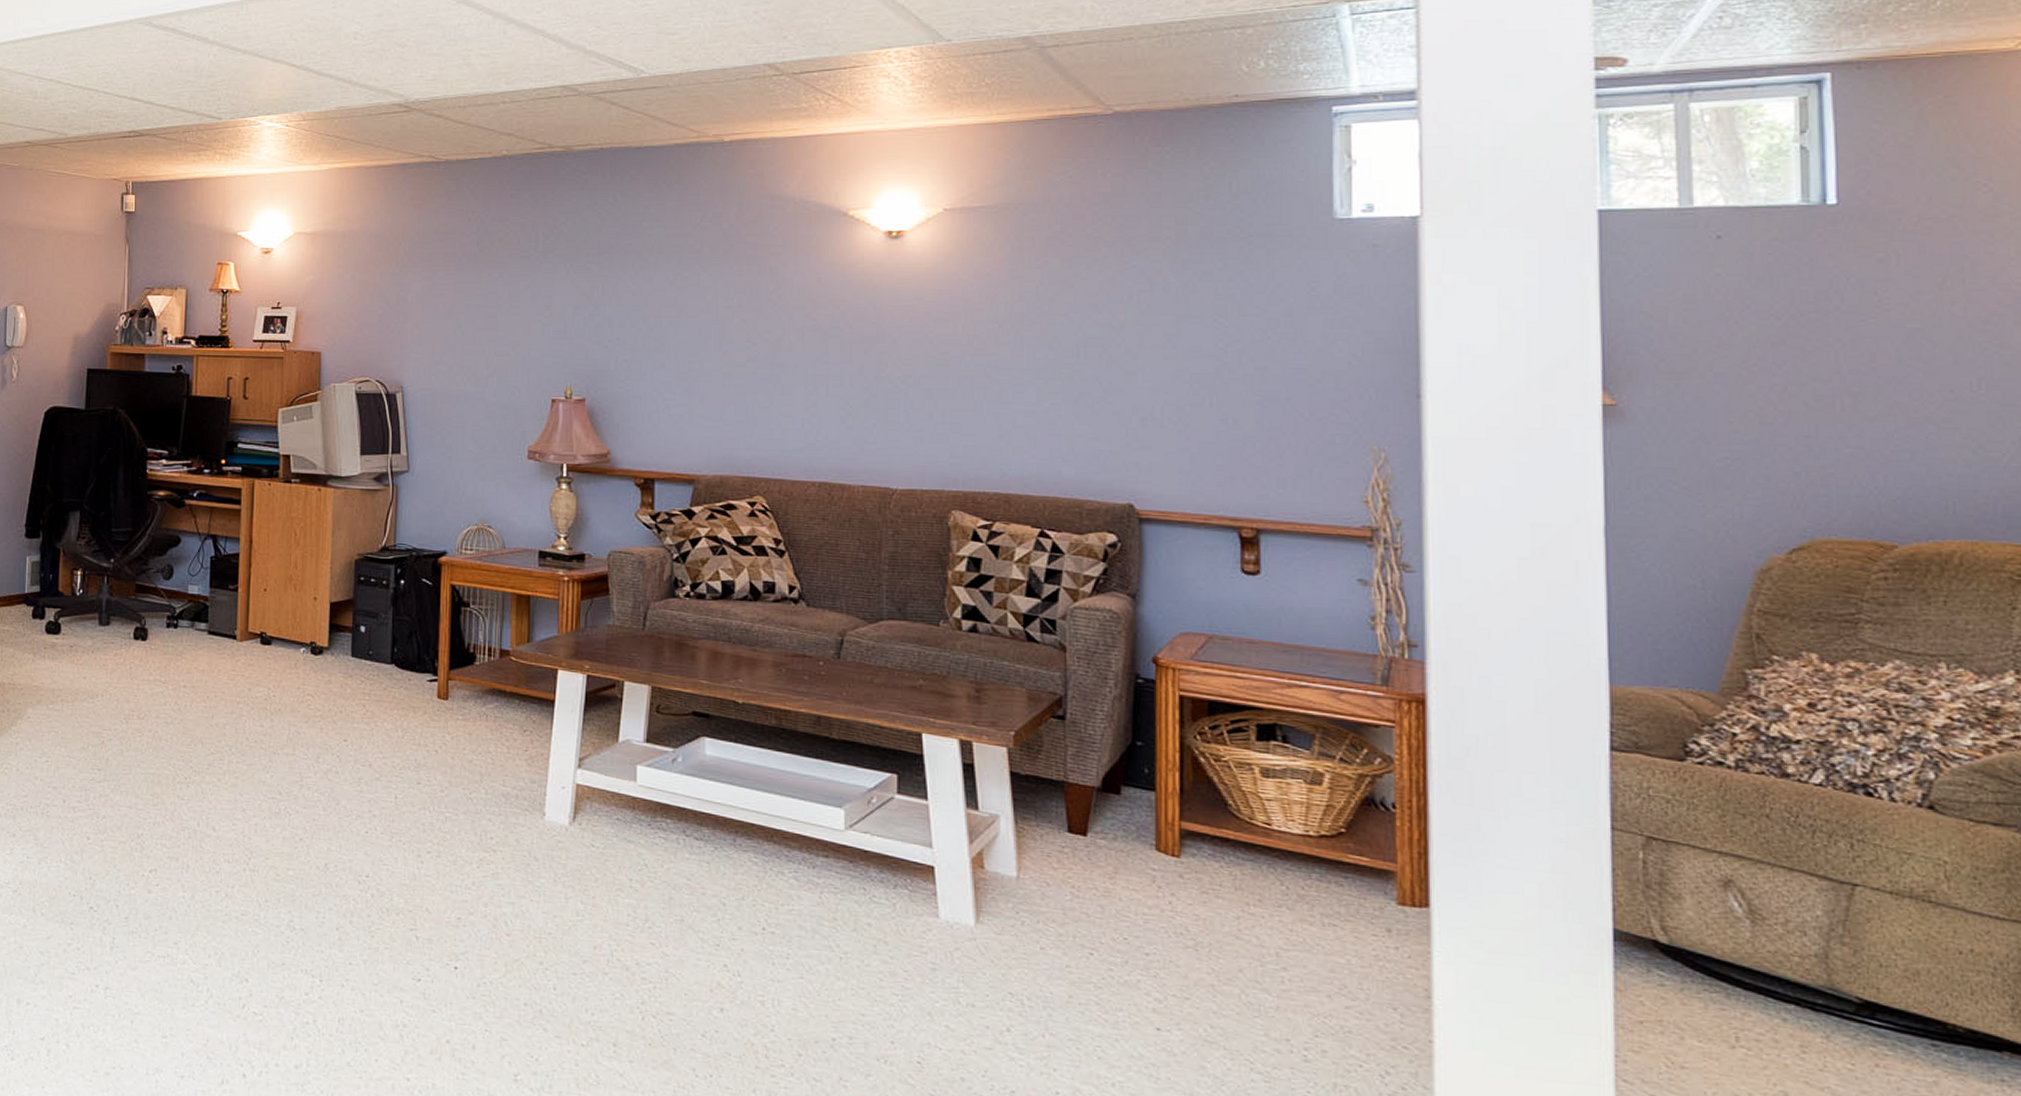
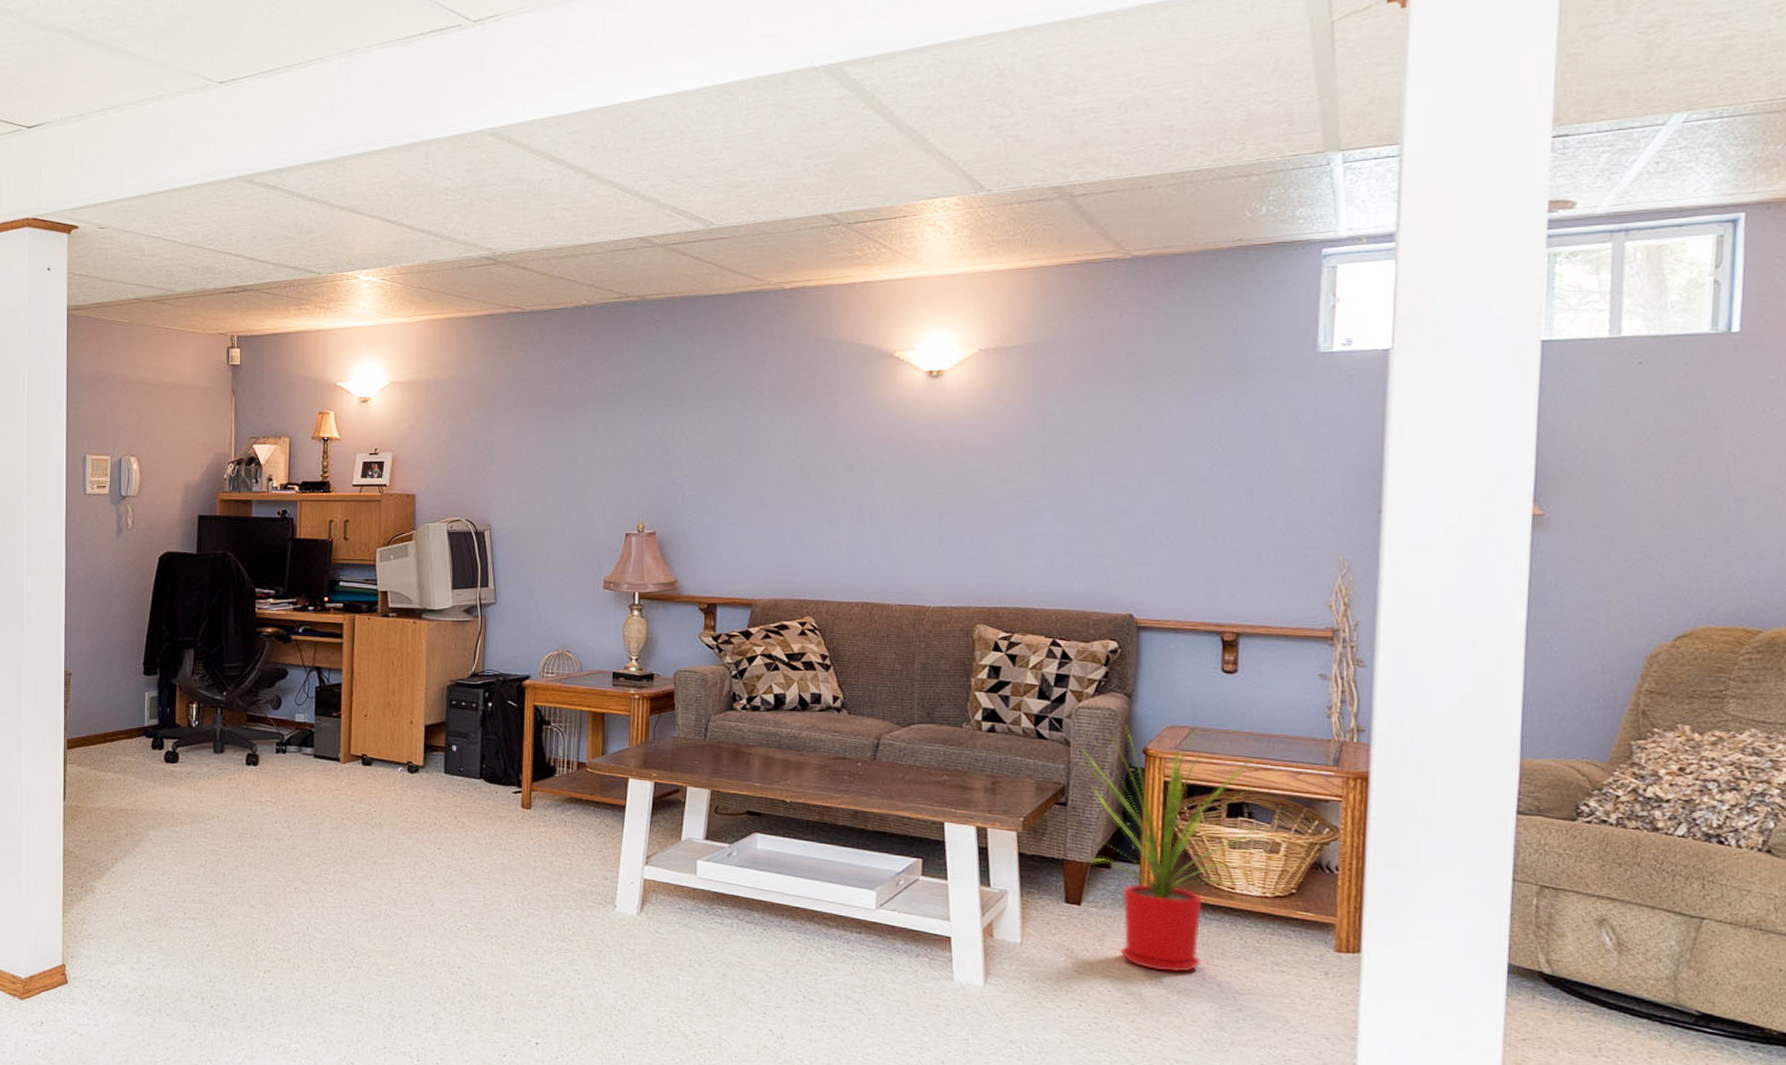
house plant: none [1069,630,1314,921] -> present [1069,725,1277,972]

